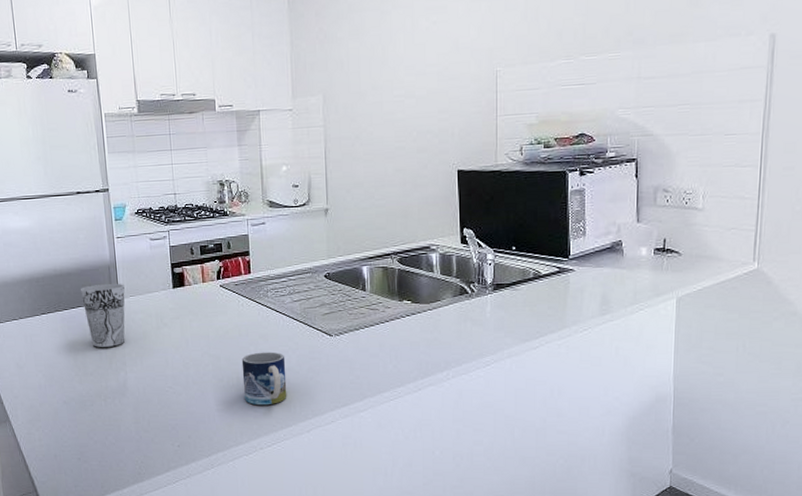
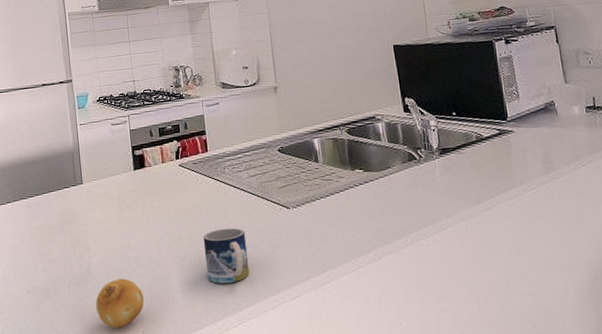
cup: present [80,283,125,347] -> none [44,168,89,233]
fruit: none [132,395,180,441] -> present [96,278,144,328]

